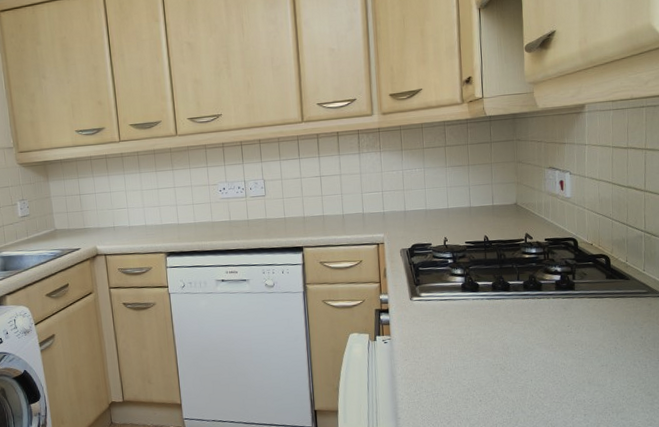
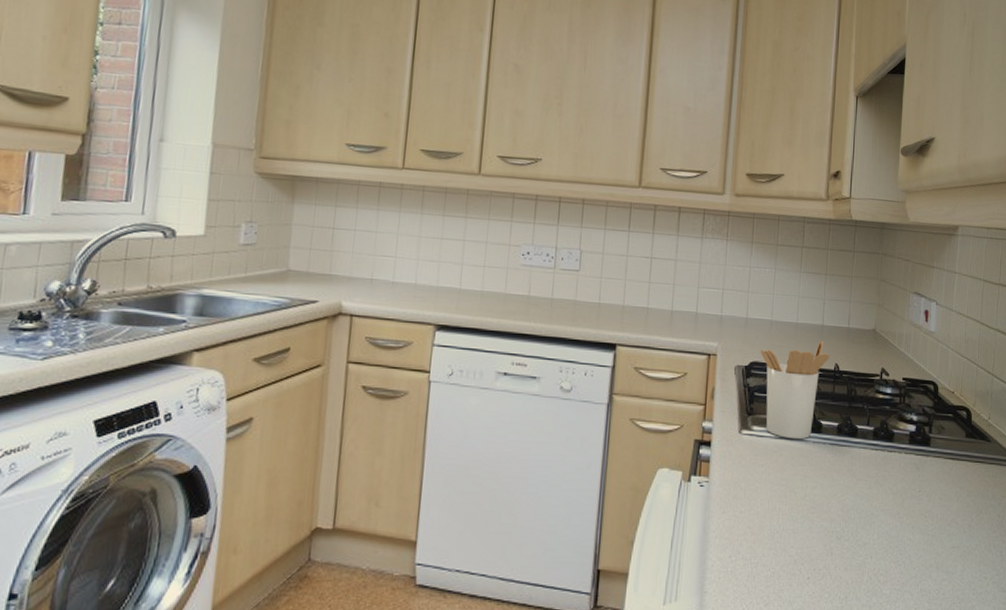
utensil holder: none [419,220,479,299] -> present [760,341,830,440]

